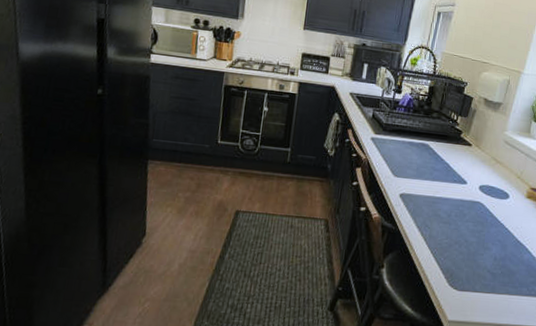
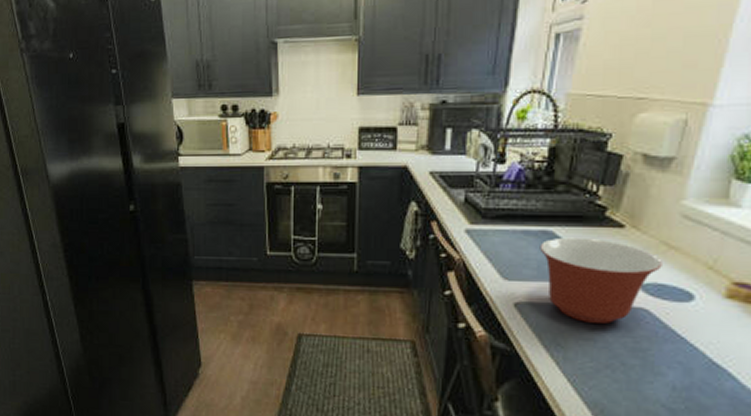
mixing bowl: none [419,149,492,212] -> present [539,237,662,323]

